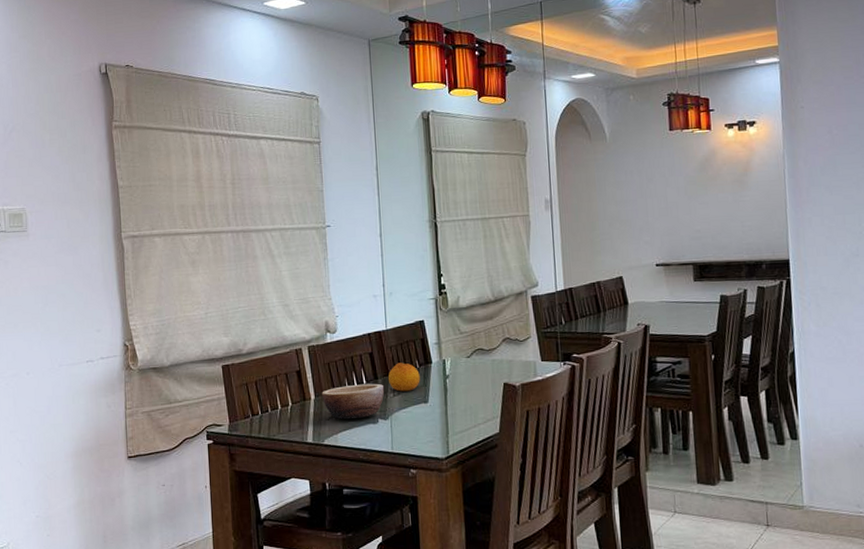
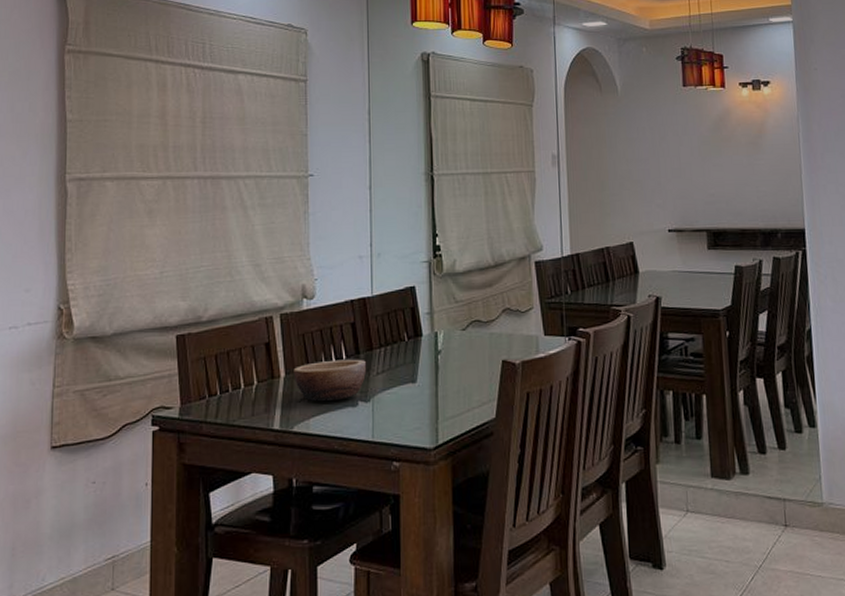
fruit: present [387,362,420,392] -> none [371,335,408,369]

